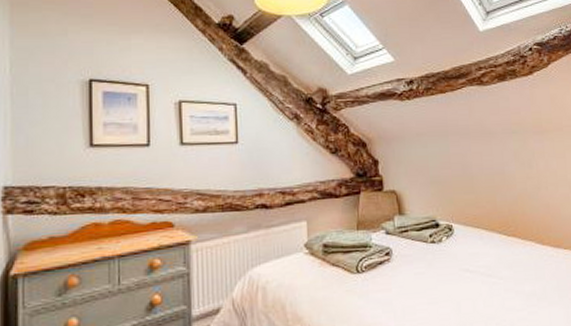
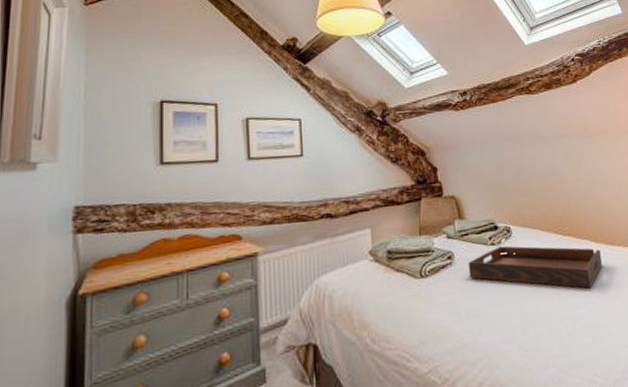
serving tray: none [406,244,547,291] -> present [468,245,602,289]

